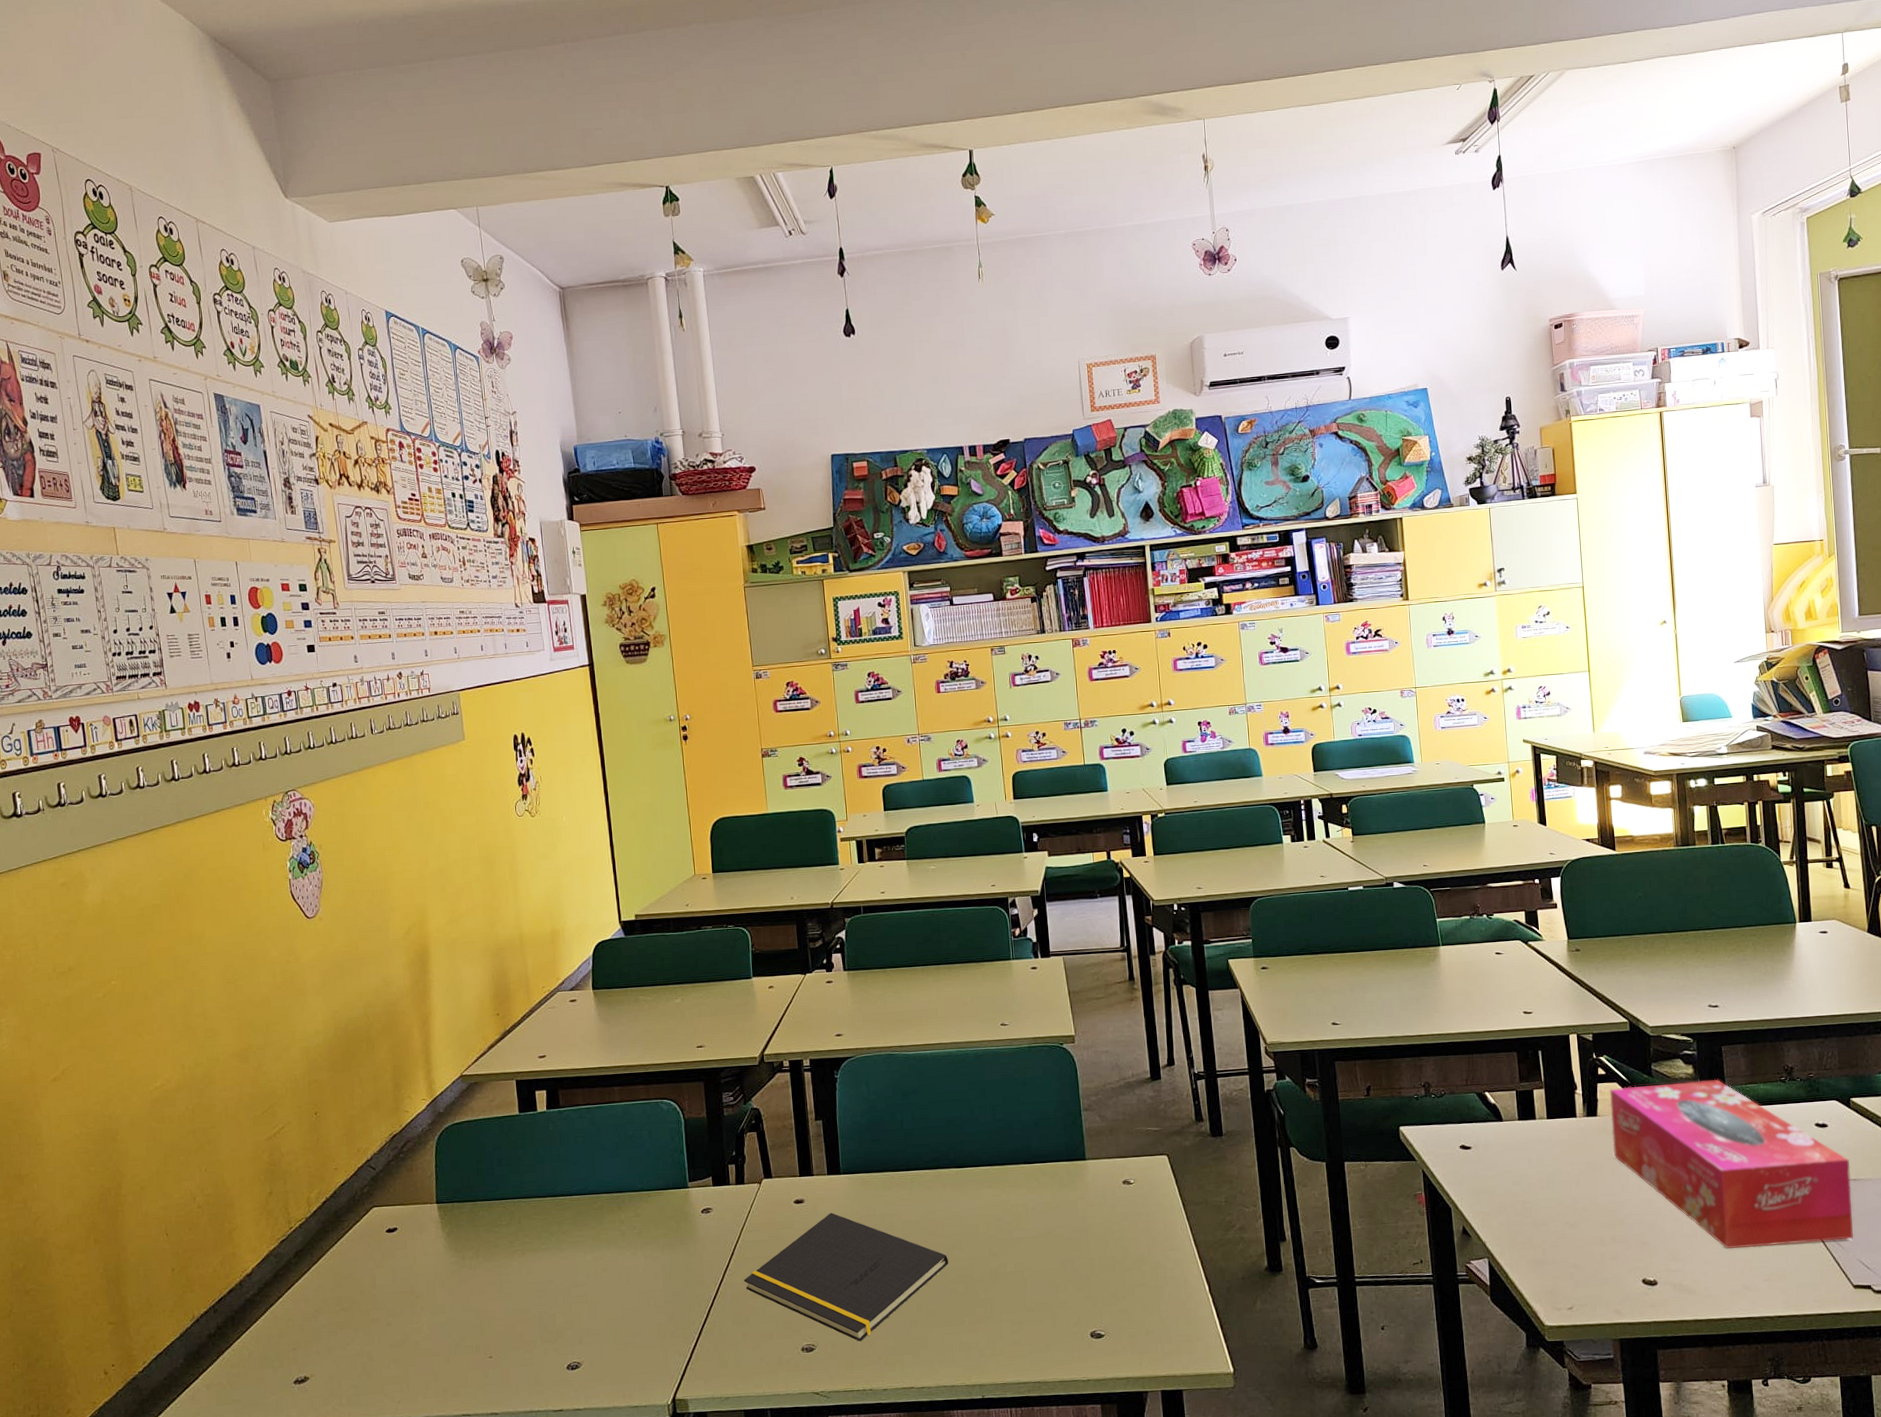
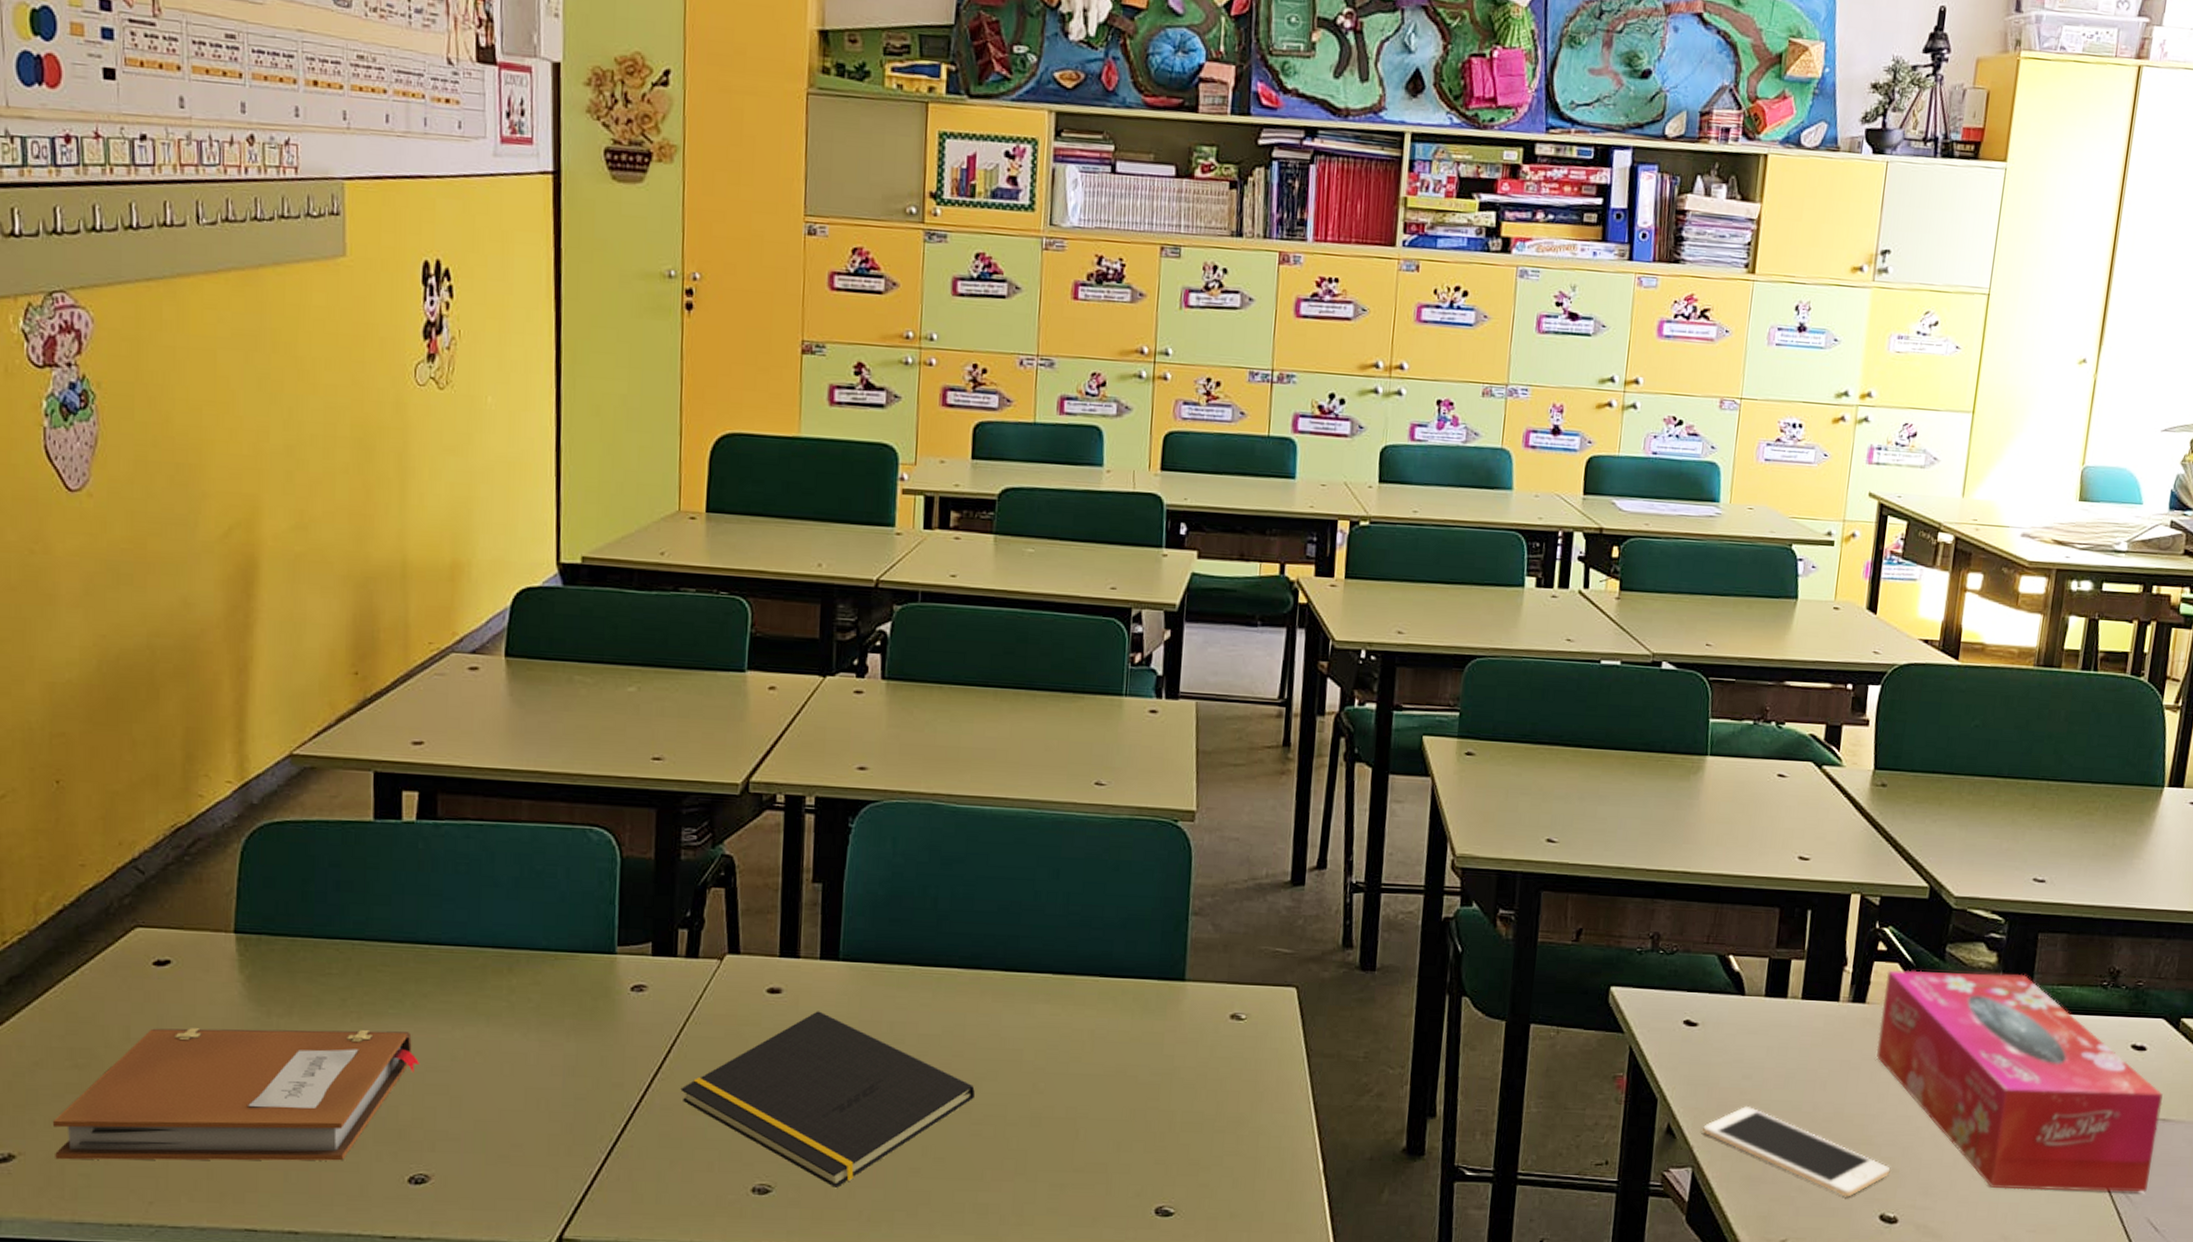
notebook: none [331,1260,566,1377] -> present [53,1028,419,1161]
cell phone: none [1490,1205,1644,1269] -> present [1703,1105,1891,1197]

